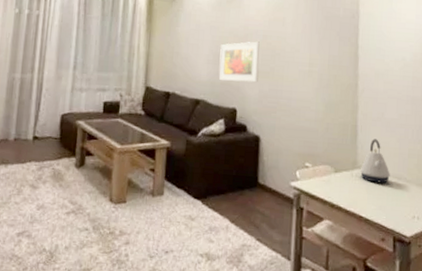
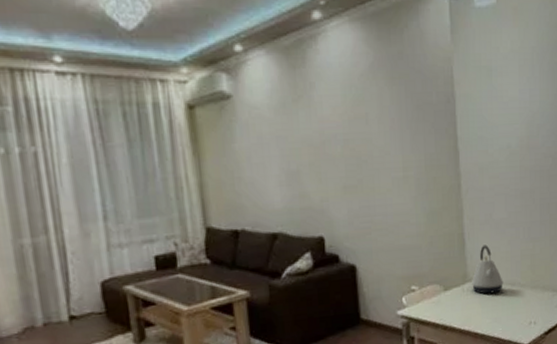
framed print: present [218,41,260,83] -> none [293,148,345,206]

